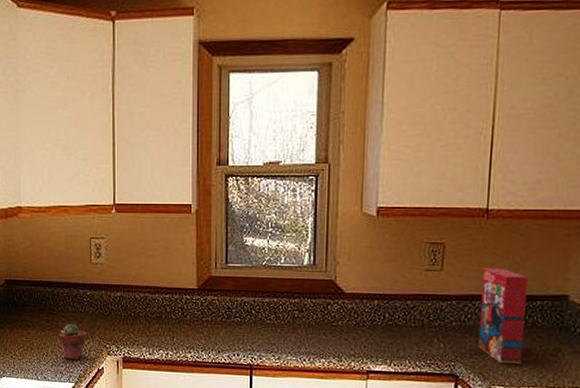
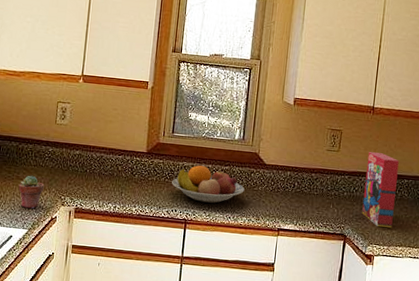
fruit bowl: none [231,300,320,344] -> present [172,165,245,203]

